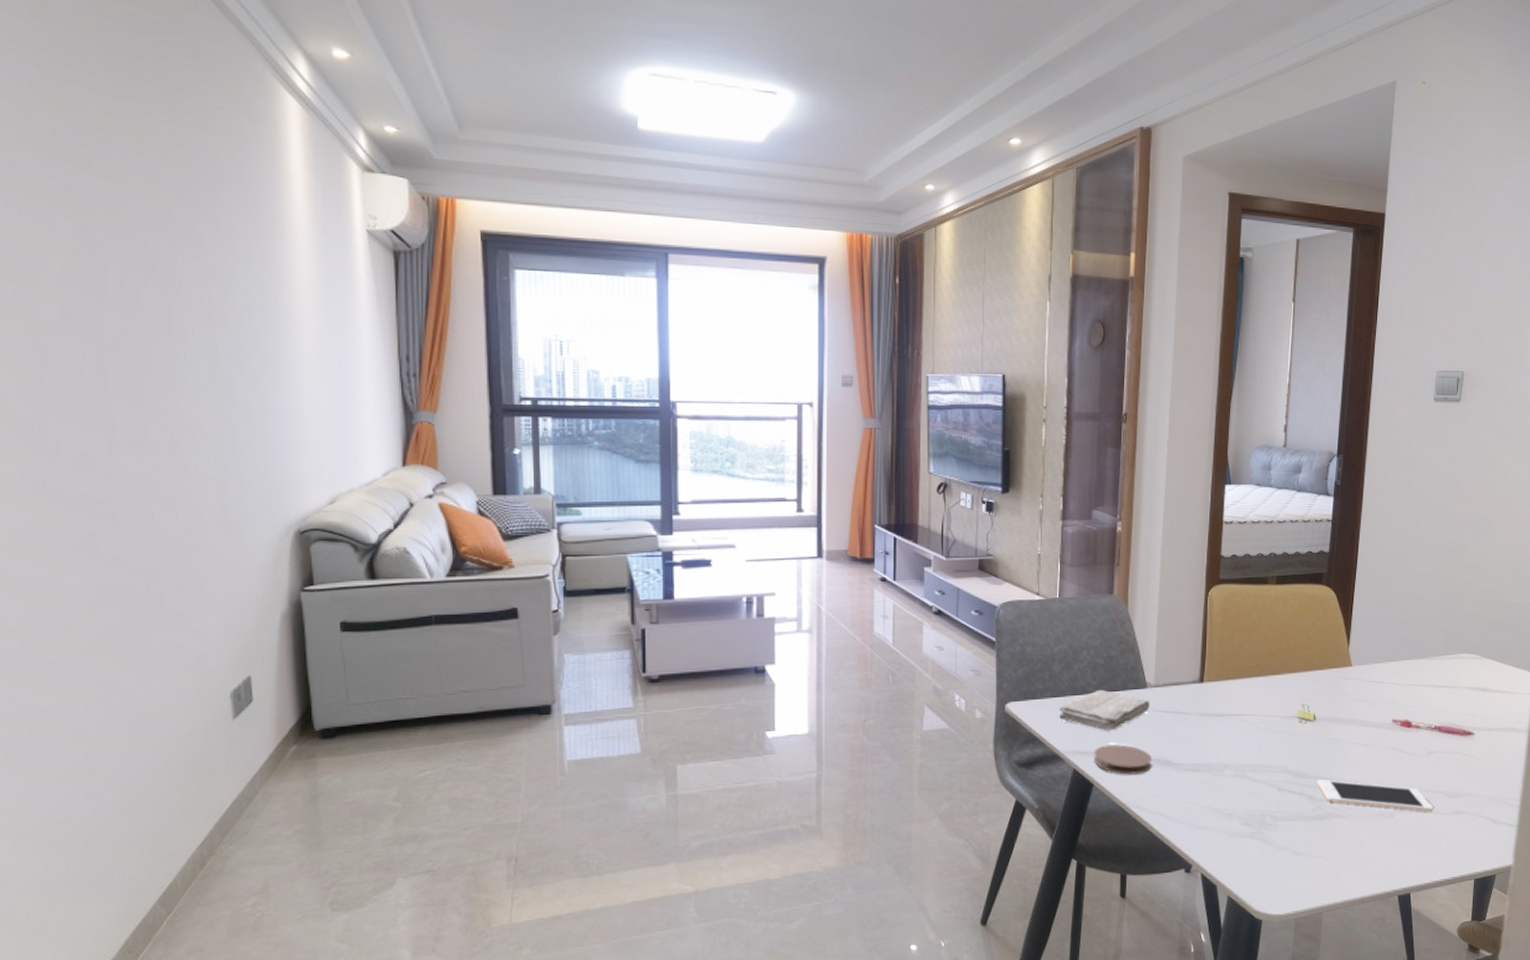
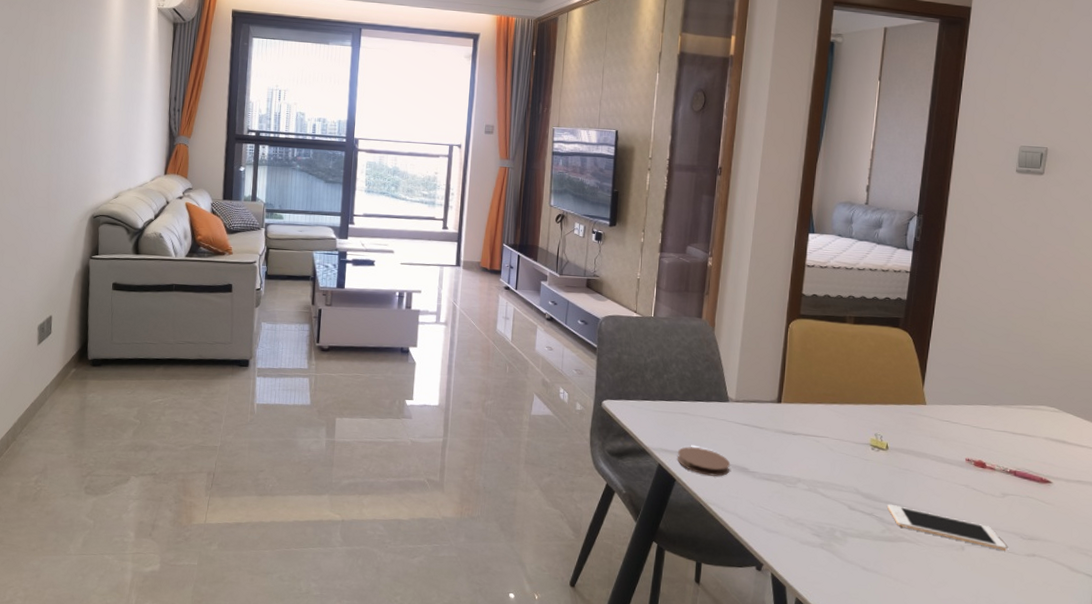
washcloth: present [1059,689,1150,731] -> none [649,398,731,435]

